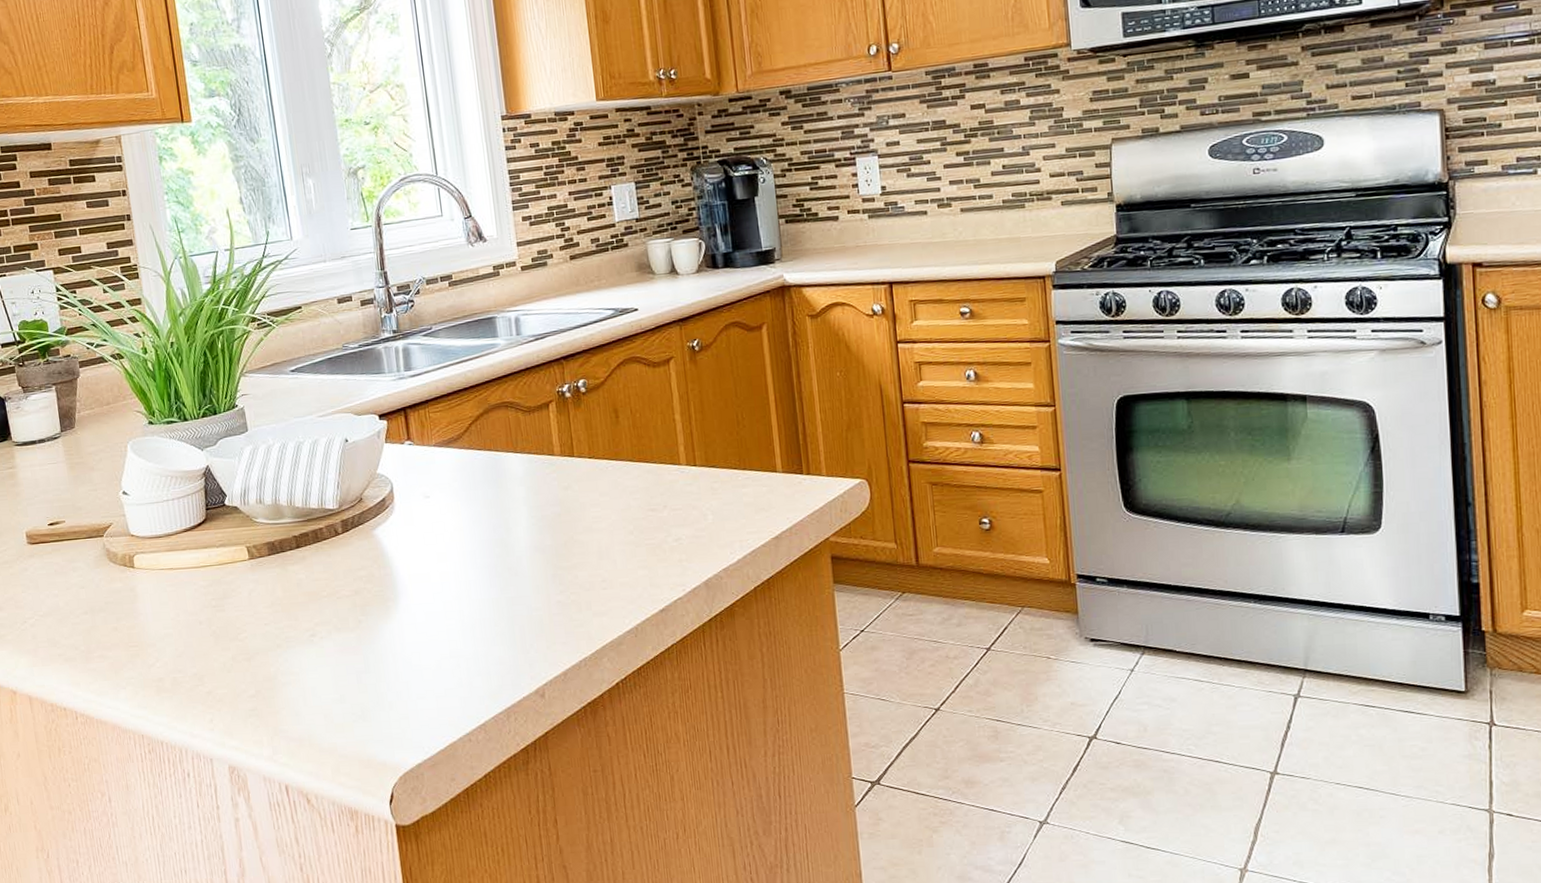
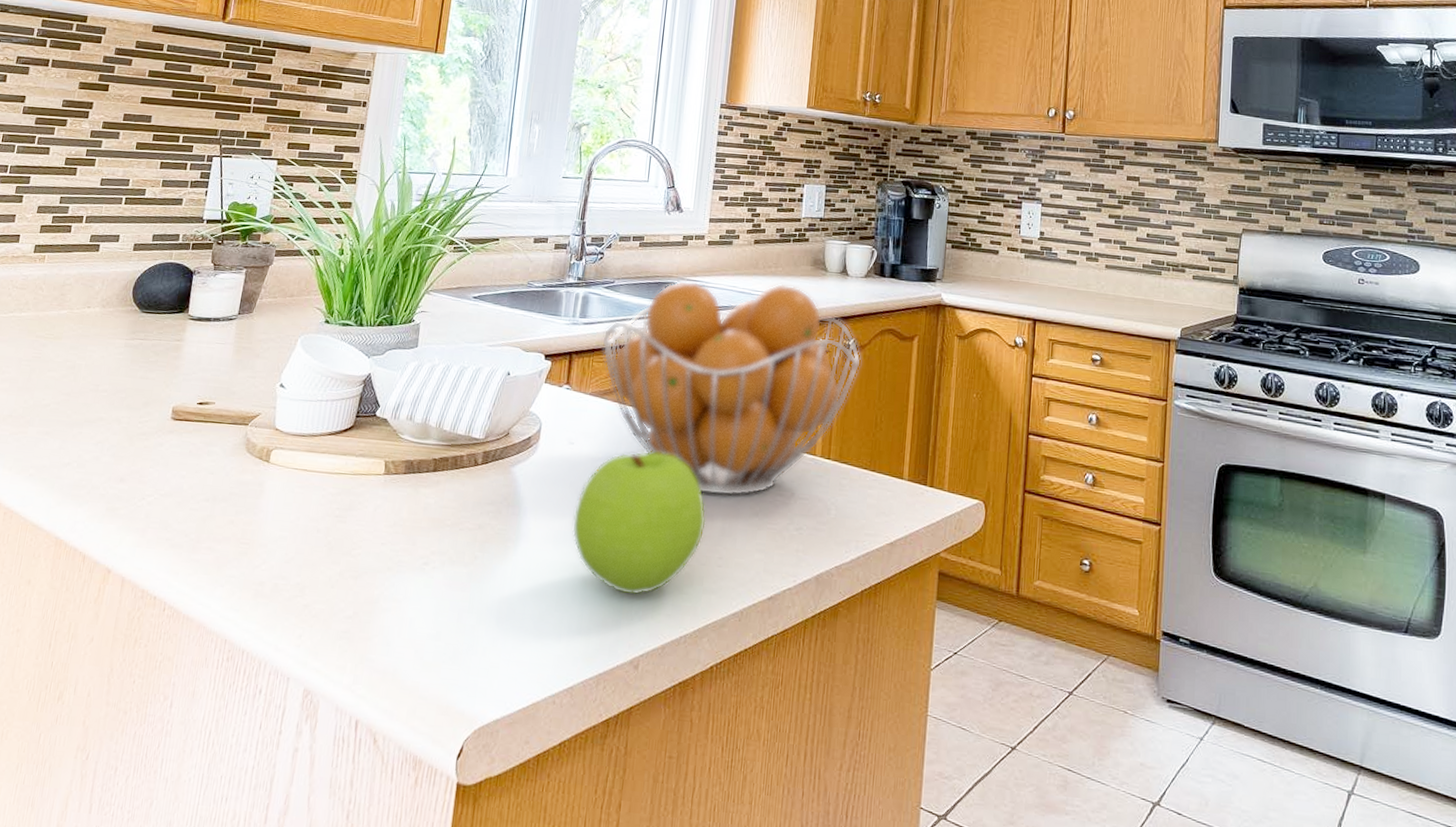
fruit basket: none [432,296,711,523] -> present [601,280,862,497]
apple: none [445,490,583,632] -> present [571,450,707,596]

